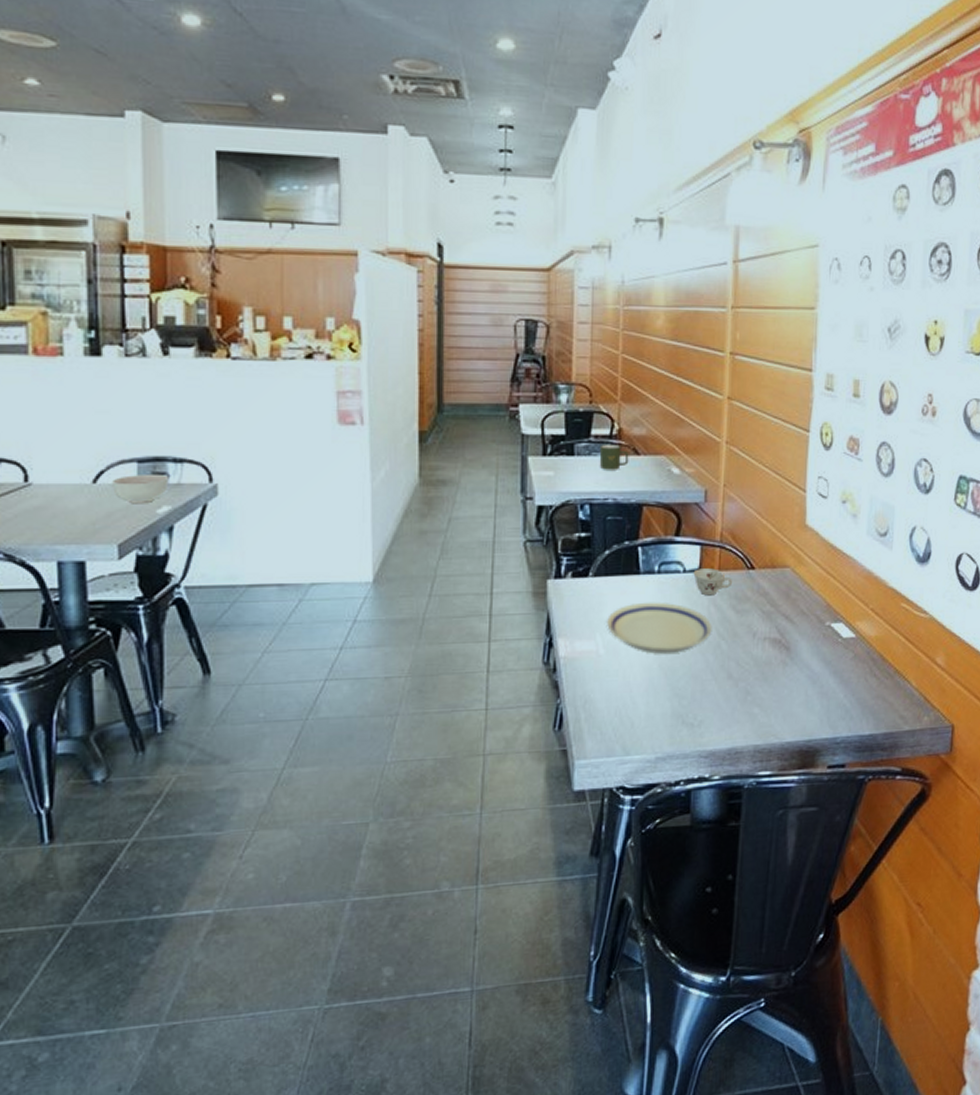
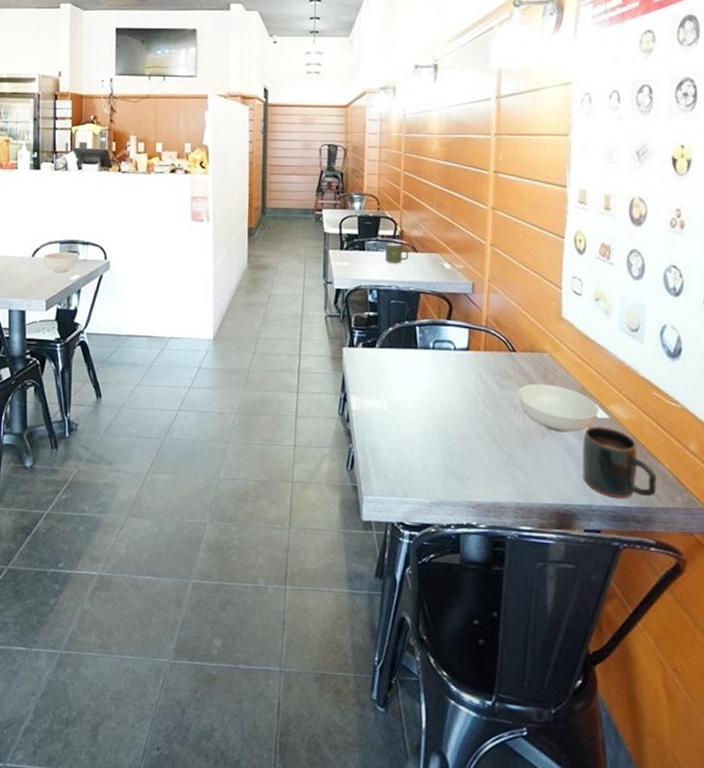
plate: present [607,602,712,654] -> none [390,372,479,416]
teacup: present [693,568,732,596] -> none [462,348,496,371]
bowl: none [755,604,846,659] -> present [517,383,600,433]
mug: none [826,647,904,726] -> present [582,426,657,498]

